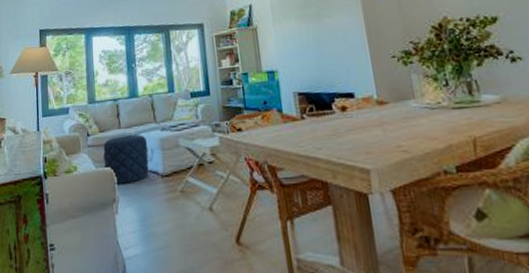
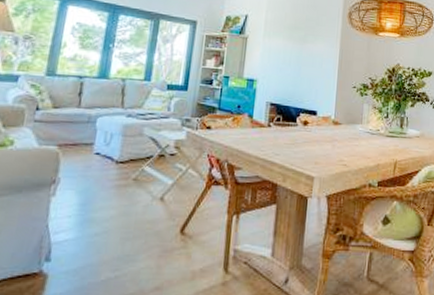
pouf: present [103,134,149,184] -> none [48,115,109,166]

